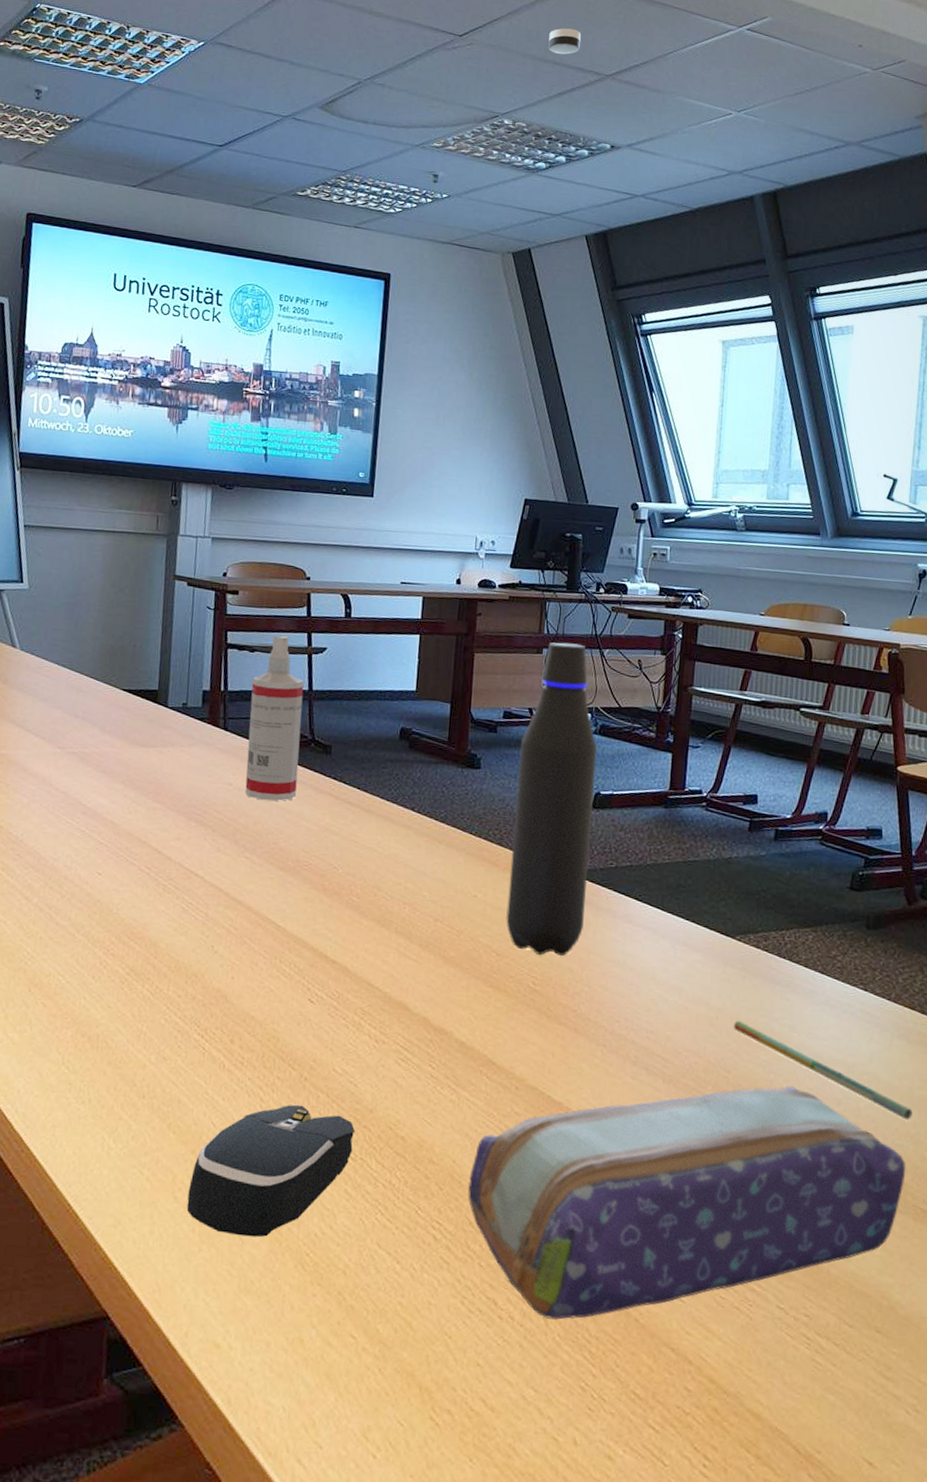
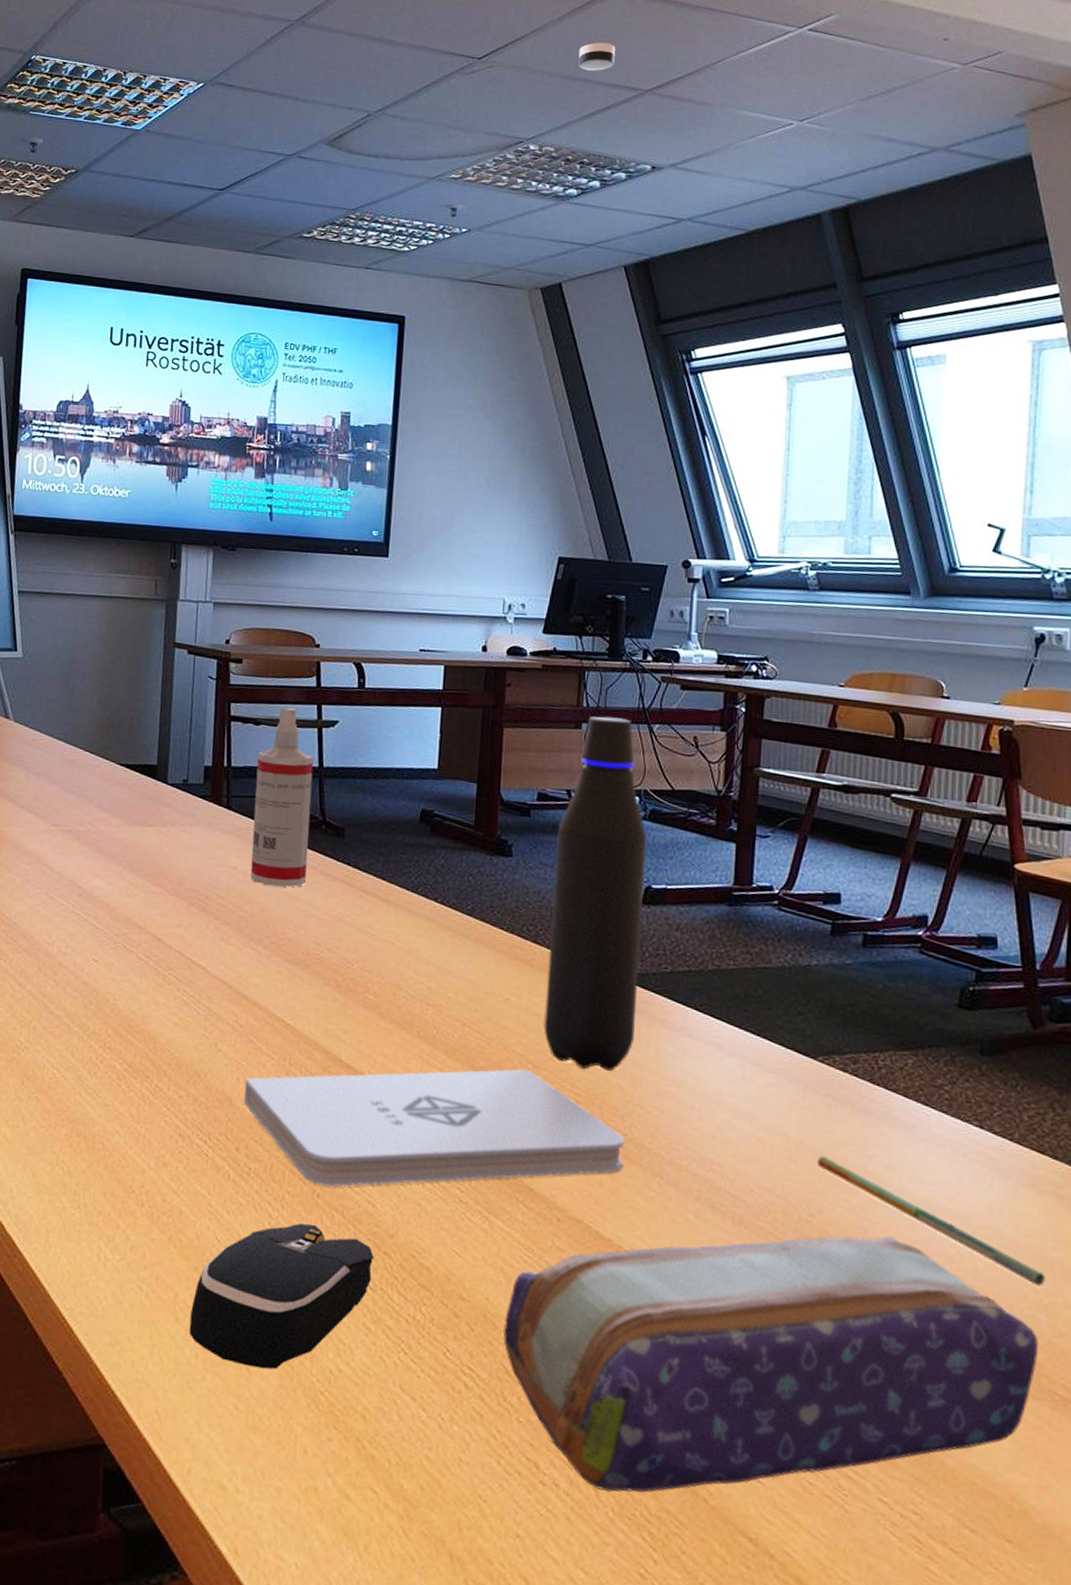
notepad: none [238,957,574,1071] -> present [244,1069,625,1187]

